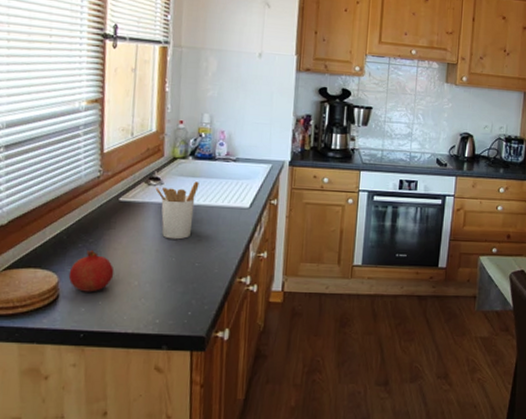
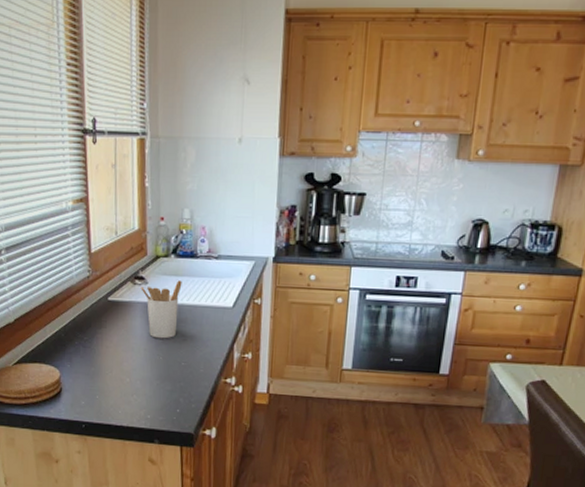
fruit: present [68,249,115,292] -> none [68,347,108,387]

